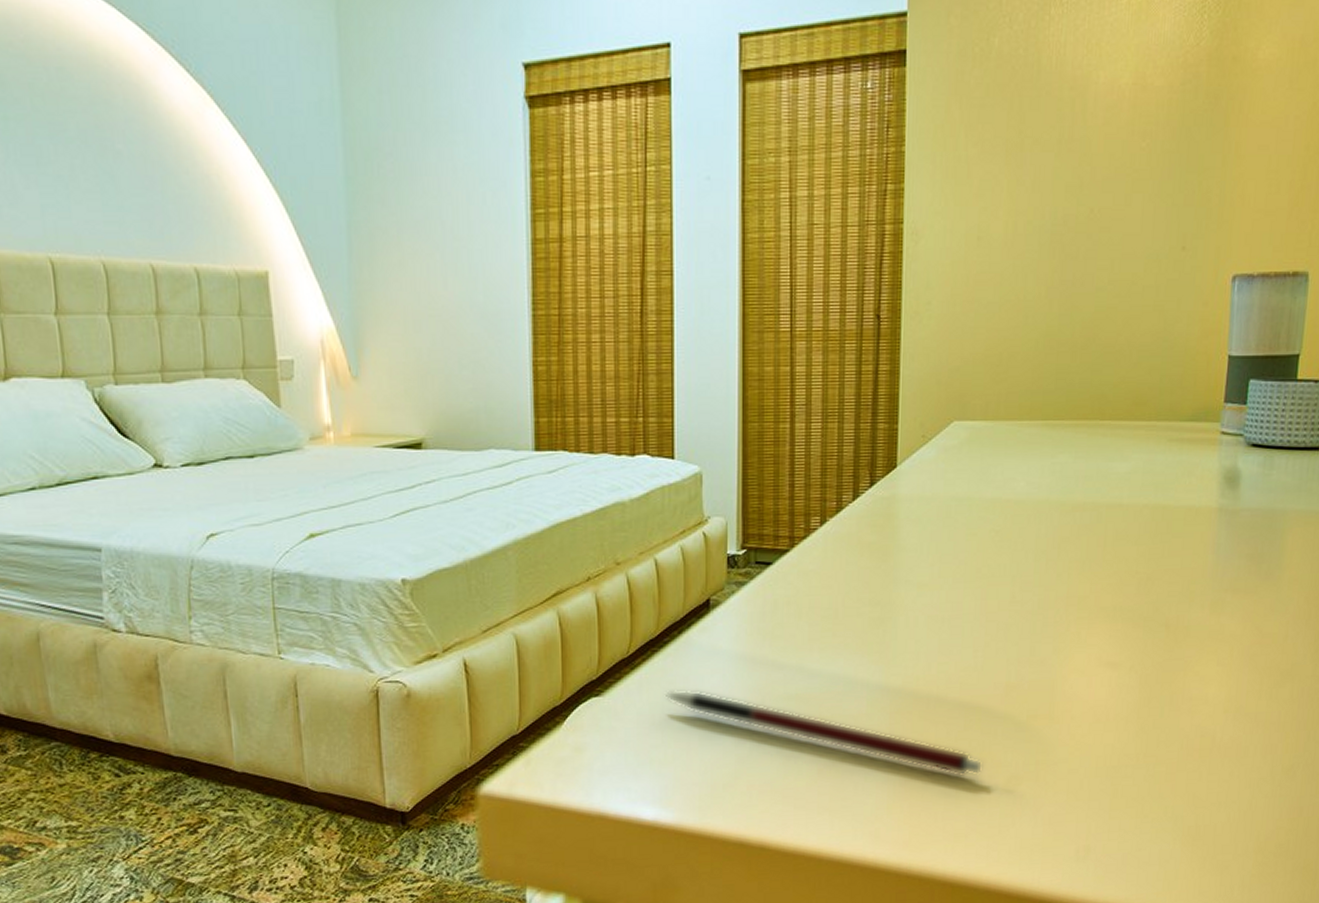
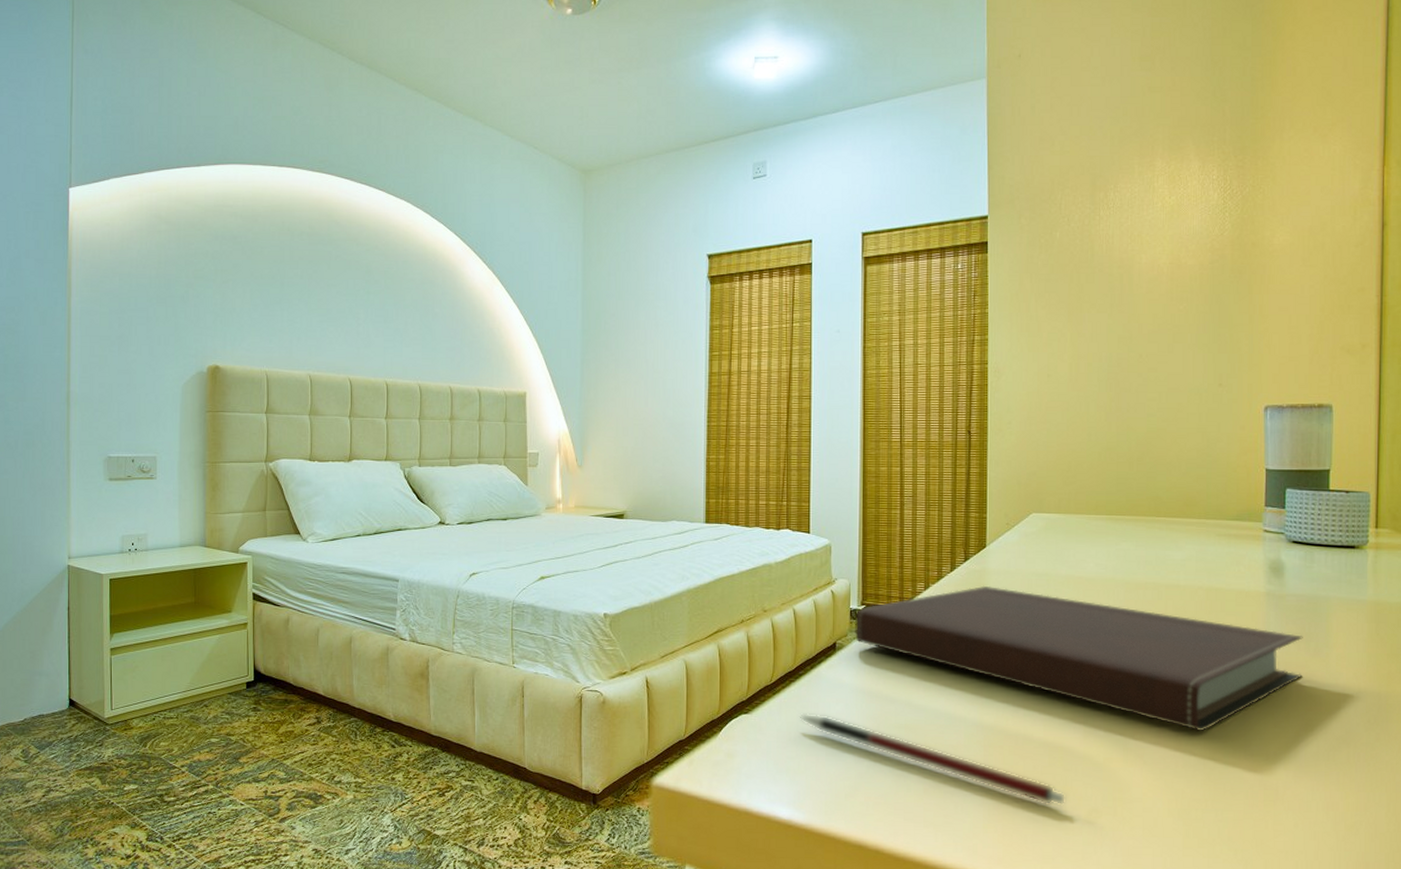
notebook: none [734,516,1255,676] -> present [855,585,1303,731]

